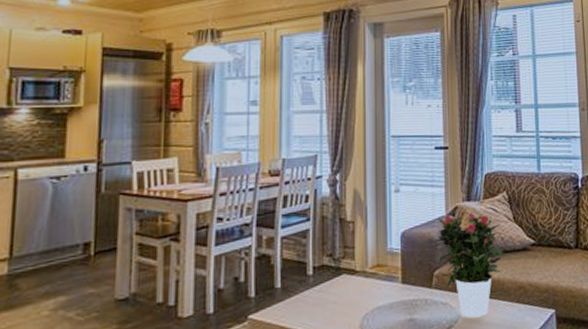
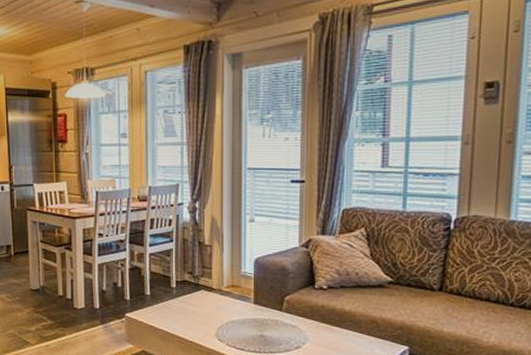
potted flower: present [434,213,503,318] -> none [286,247,357,343]

